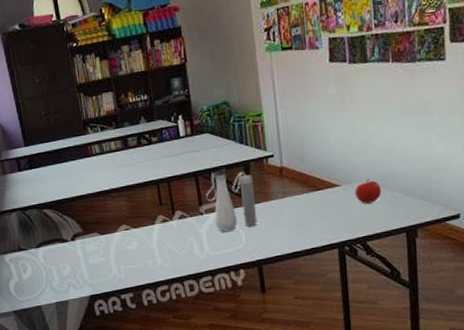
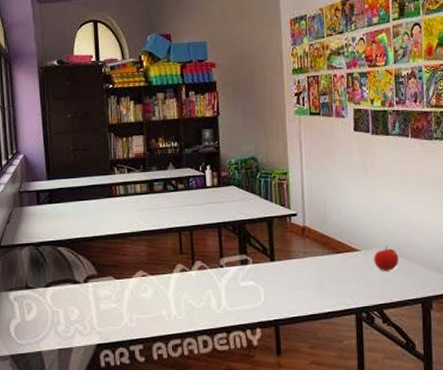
water bottle: present [206,168,258,232] -> none [228,222,277,287]

